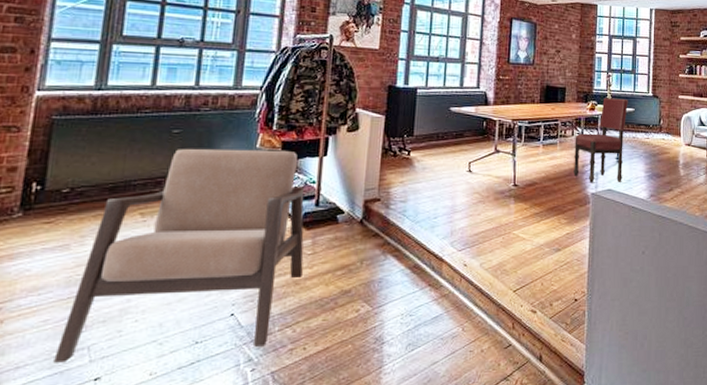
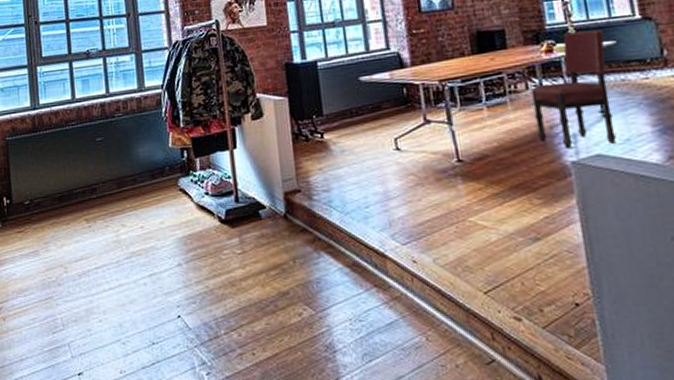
armchair: present [53,148,305,363] -> none [45,146,237,357]

